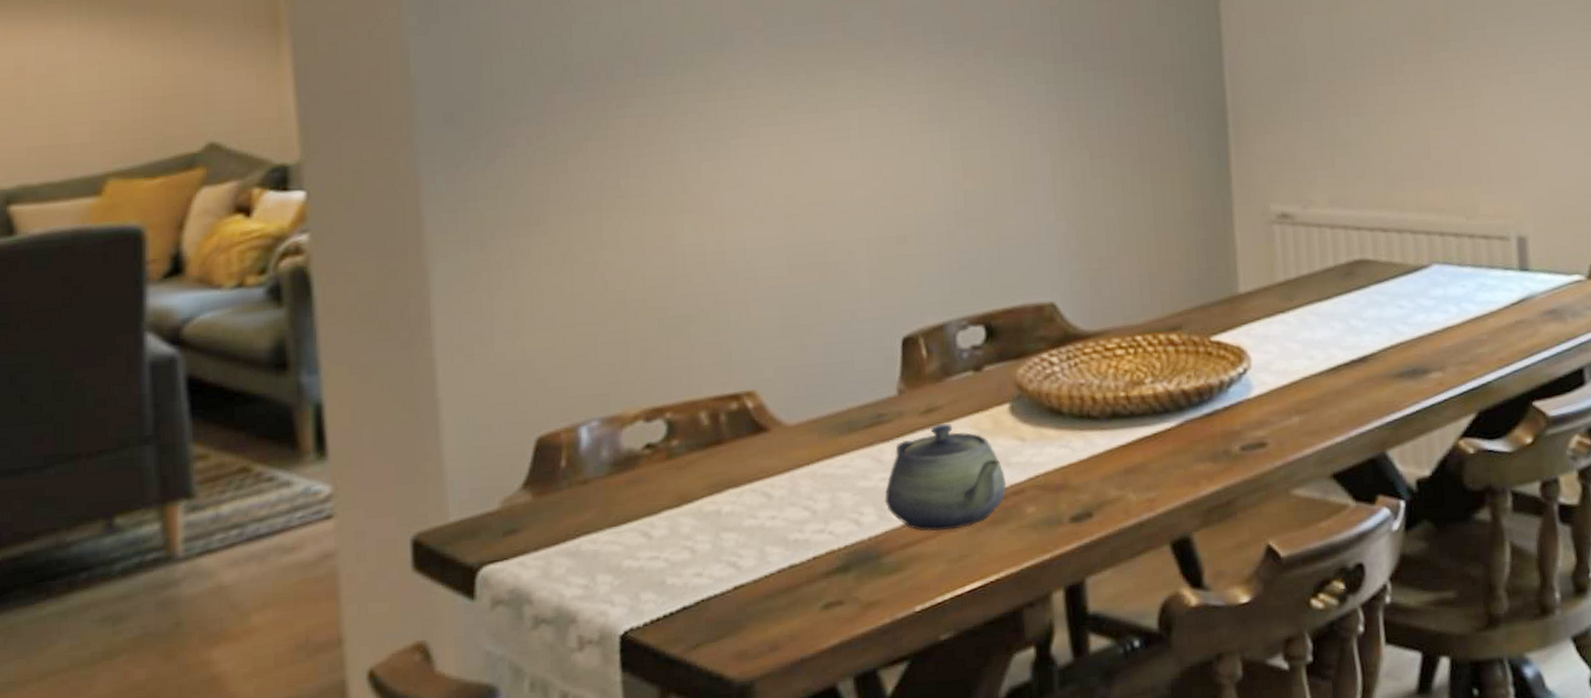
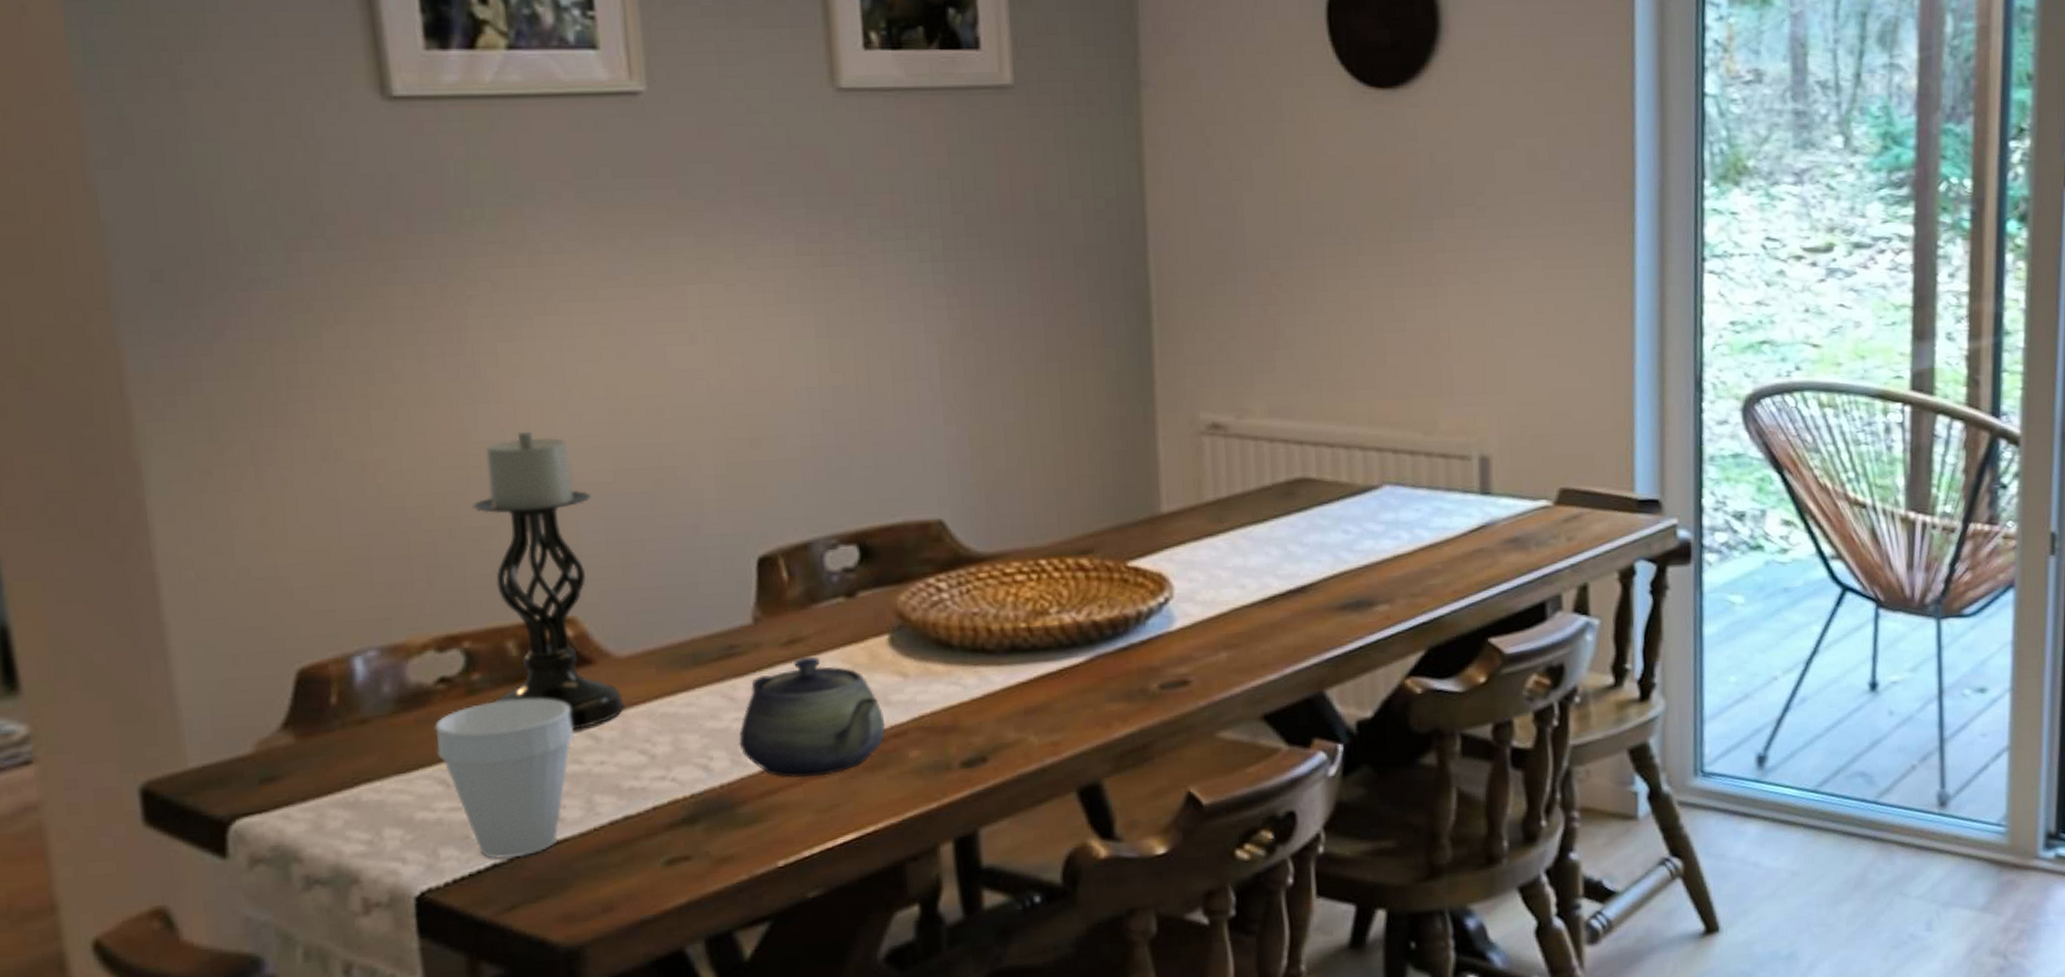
cup: none [641,461,751,603] -> present [434,698,574,860]
candle holder: none [677,235,792,489] -> present [473,431,624,730]

